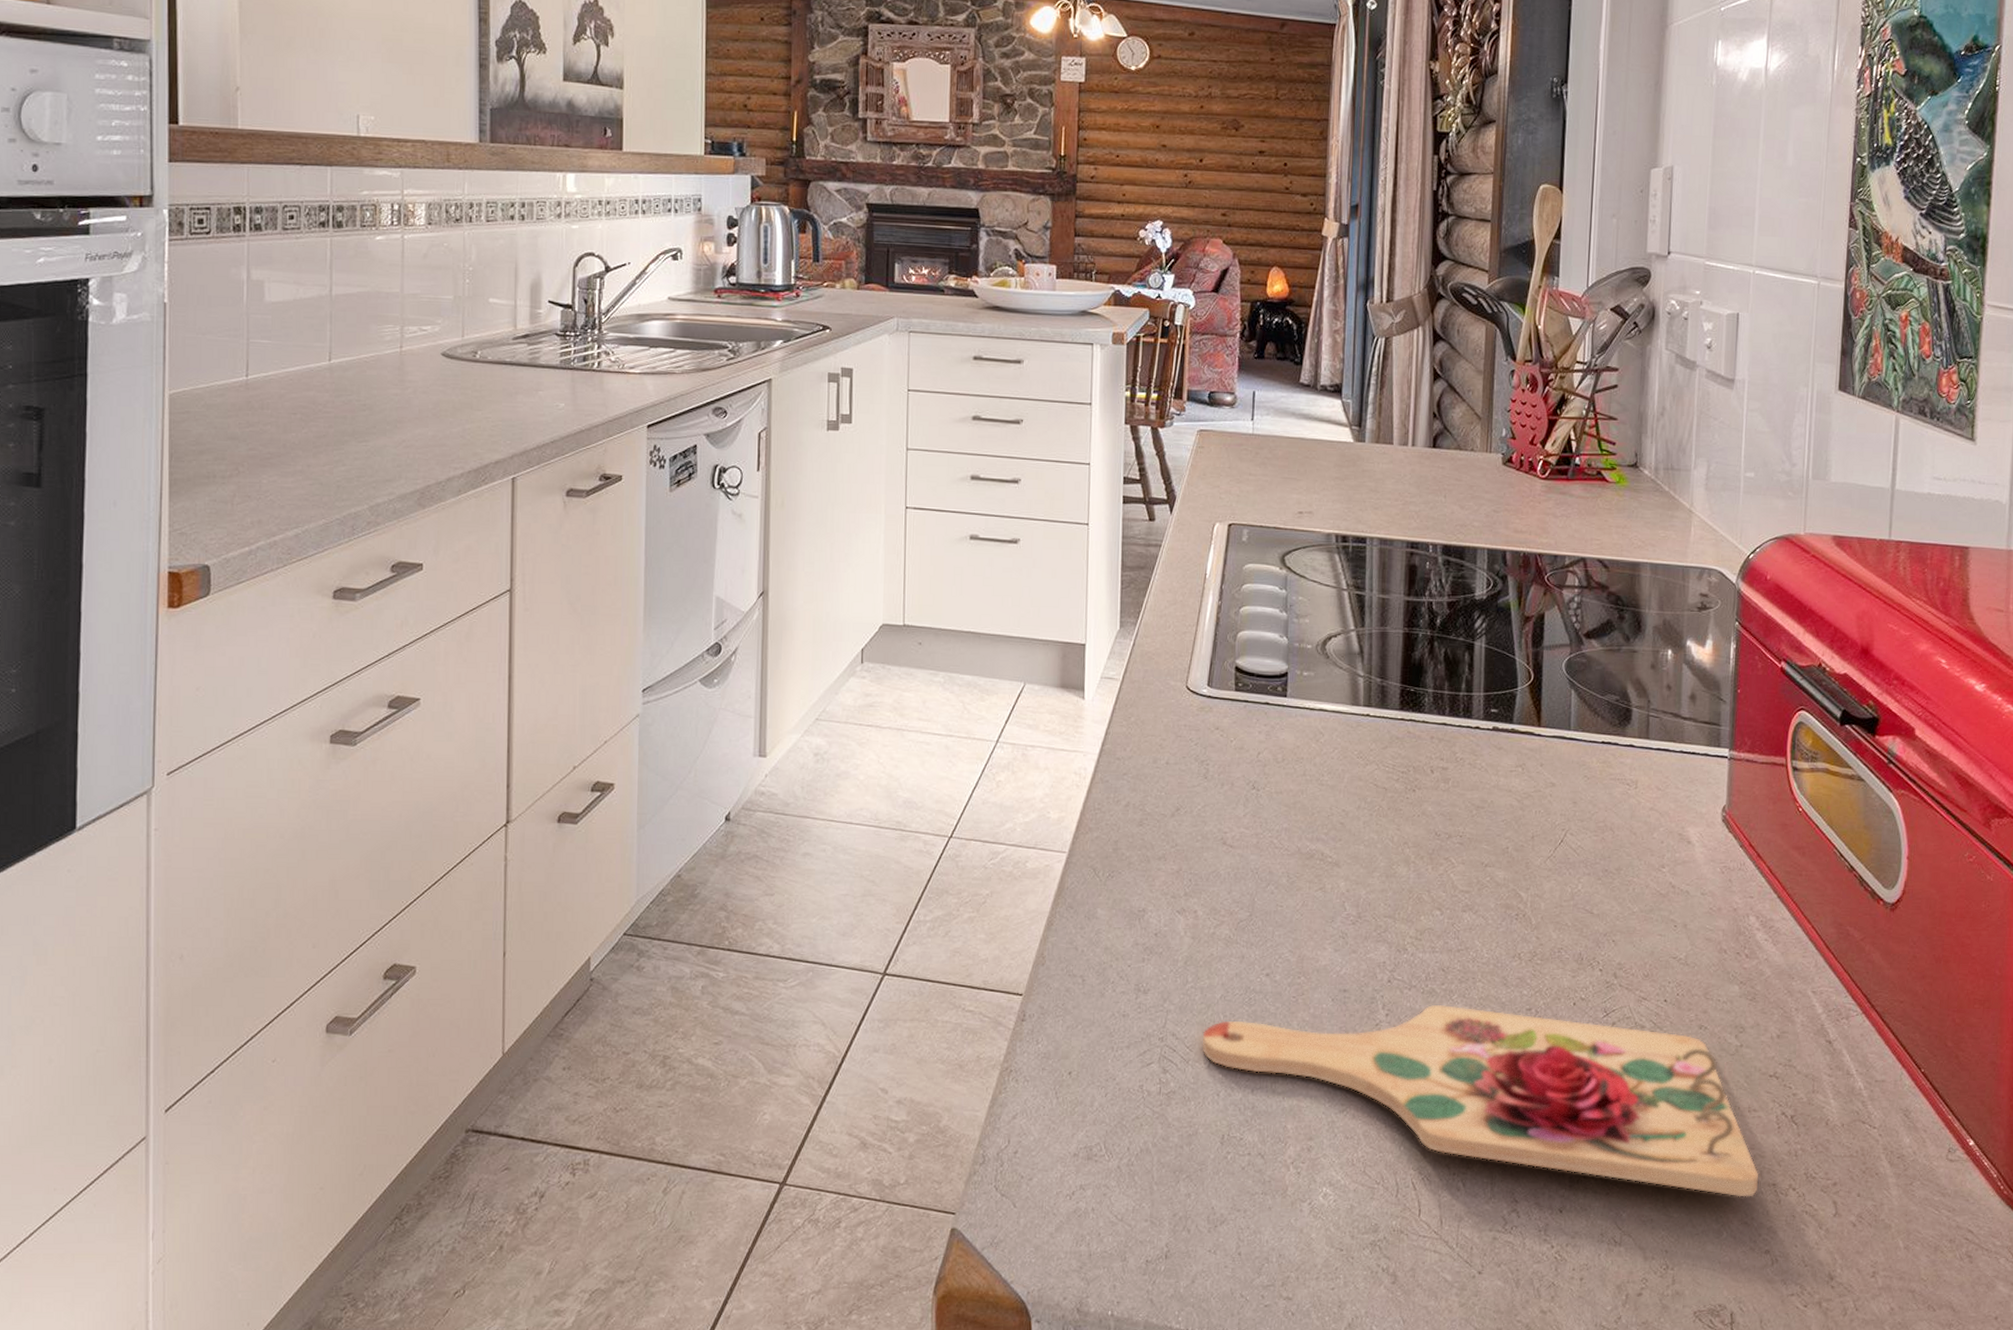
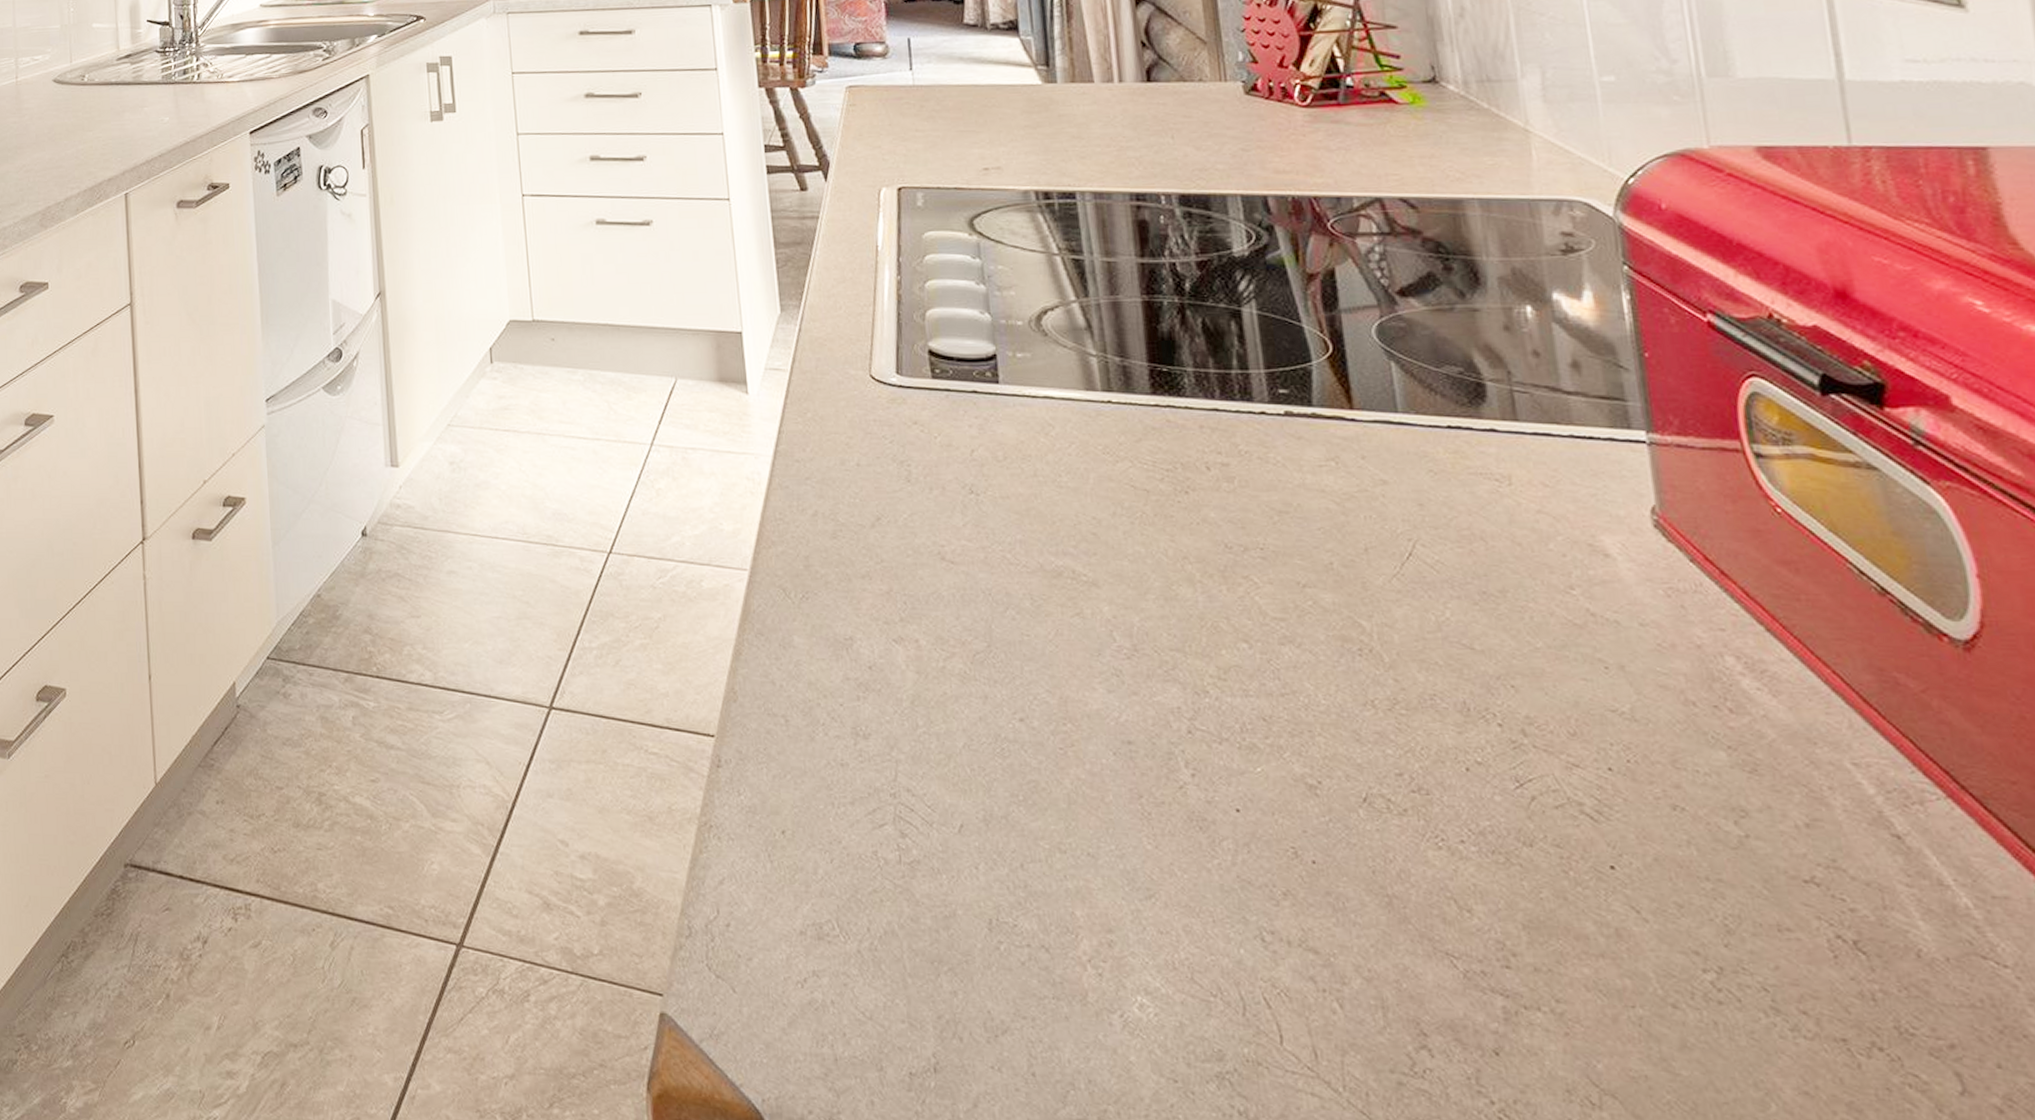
cutting board: present [1202,1004,1760,1197] -> none [945,763,1817,1056]

